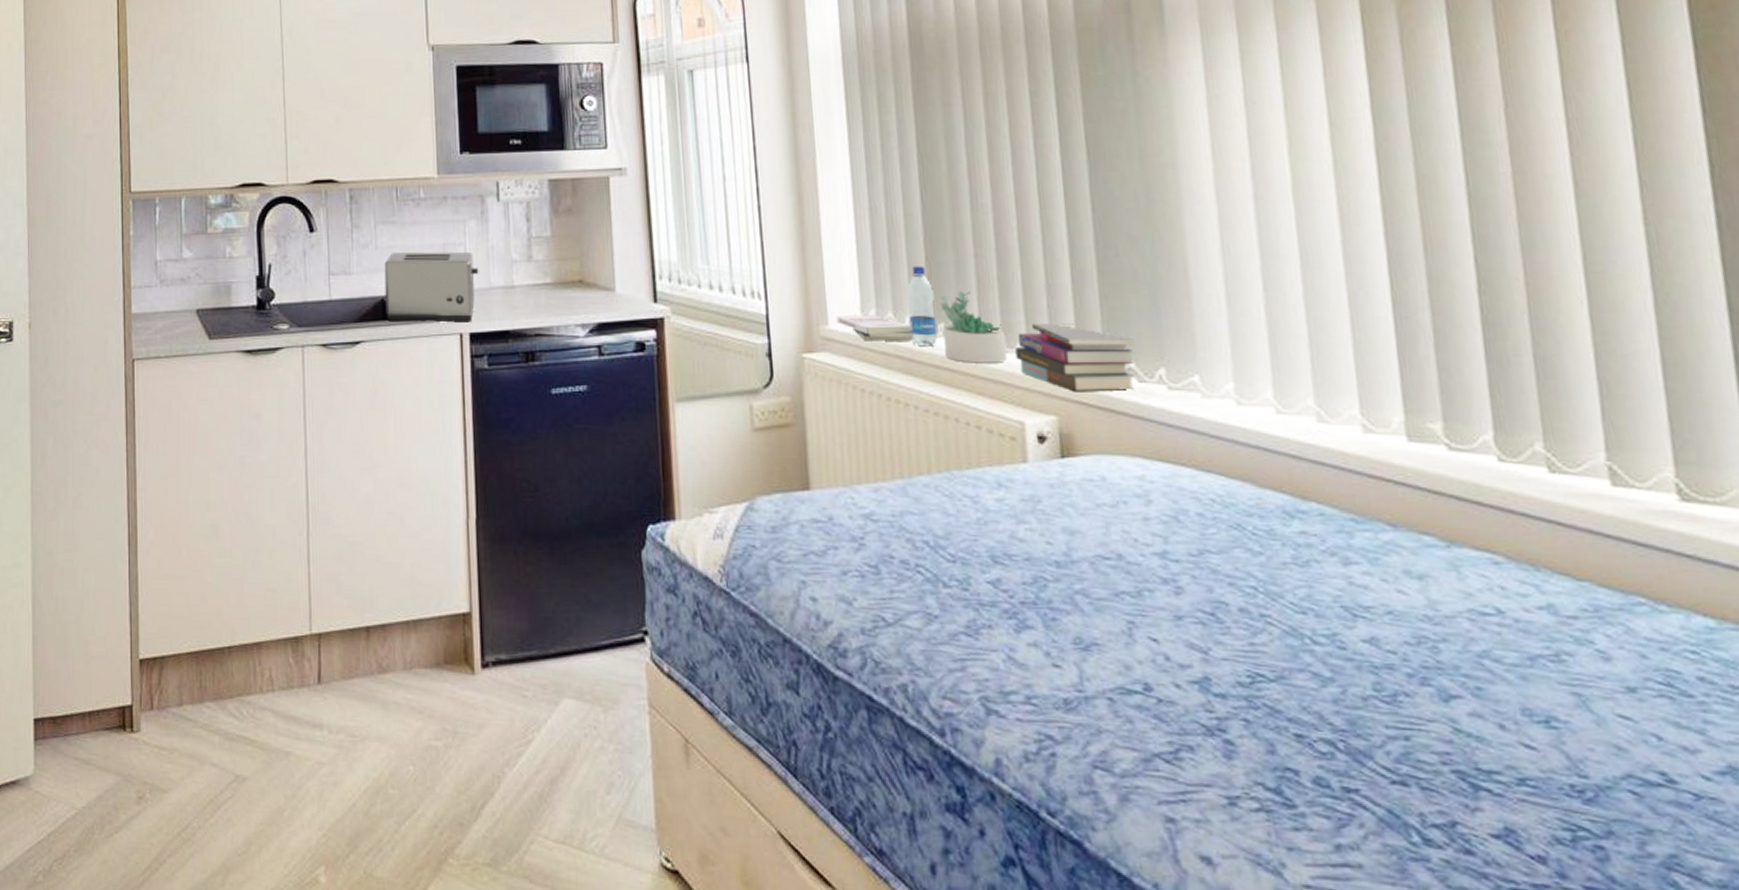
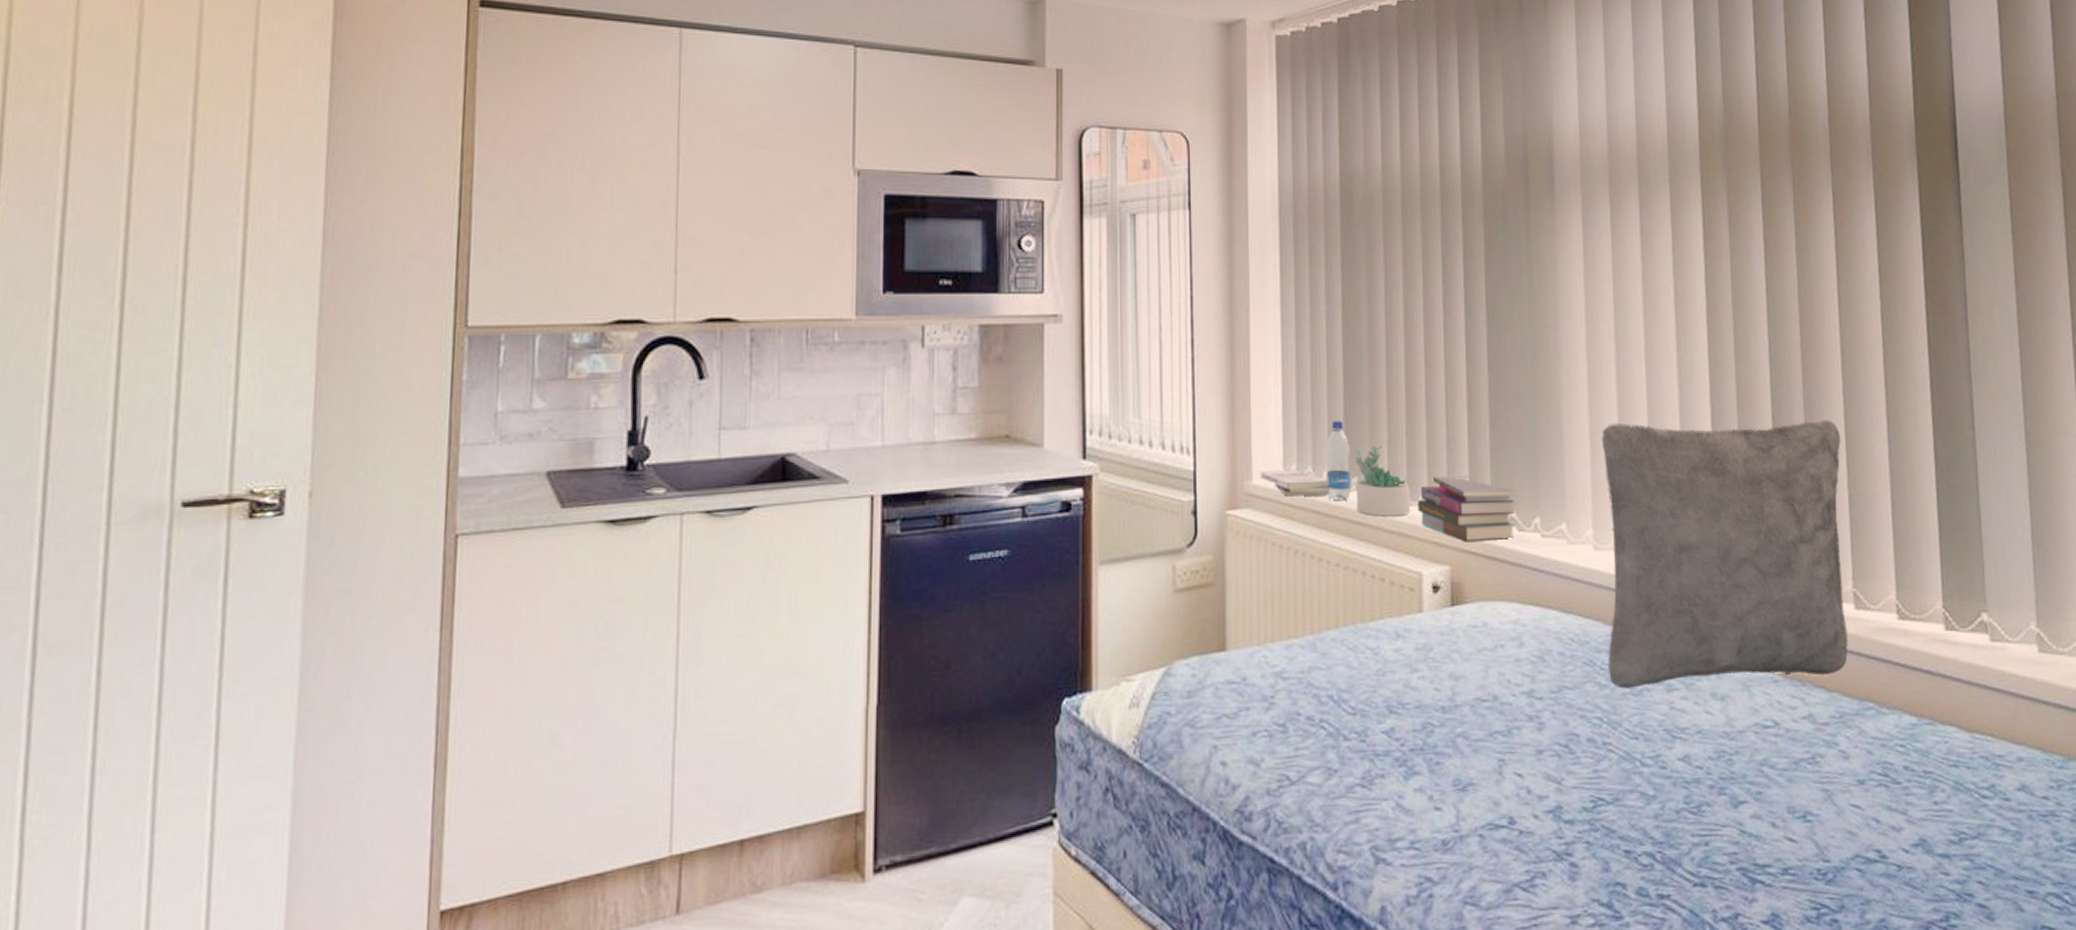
toaster: present [384,251,479,323] -> none [785,403,897,484]
pillow: none [1239,263,1604,561] -> present [1601,419,1849,689]

